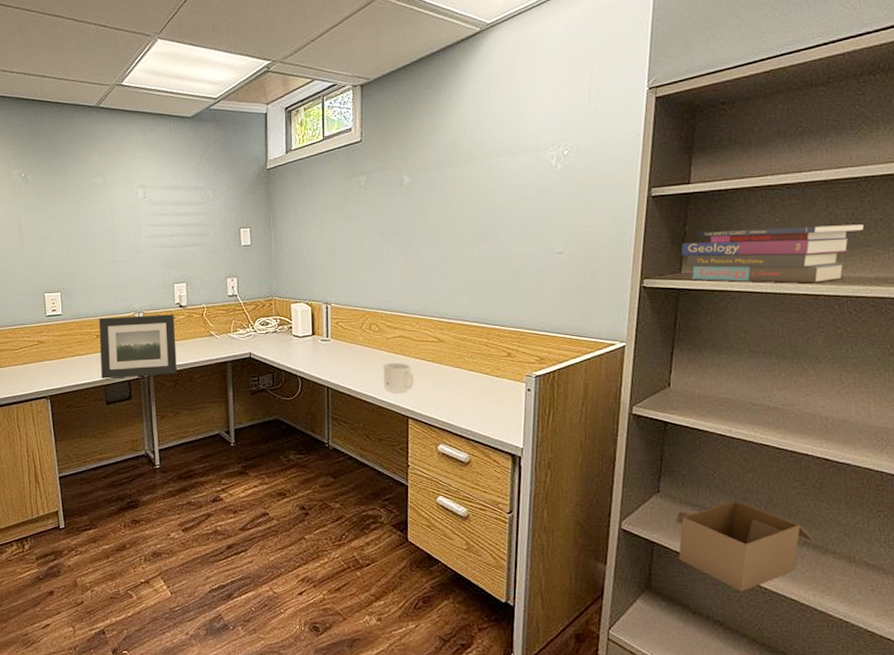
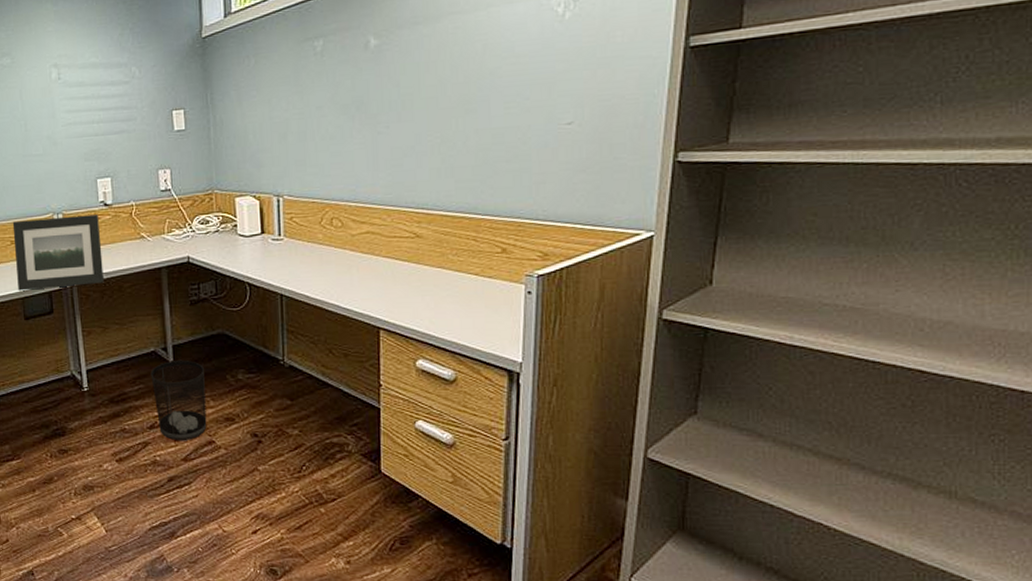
waste bin: none [215,443,262,512] -> present [150,361,207,440]
mug: present [383,362,414,394] -> none [347,263,386,301]
cardboard box: present [677,501,815,592] -> none [719,423,904,534]
books: present [681,224,864,283] -> none [728,69,982,151]

